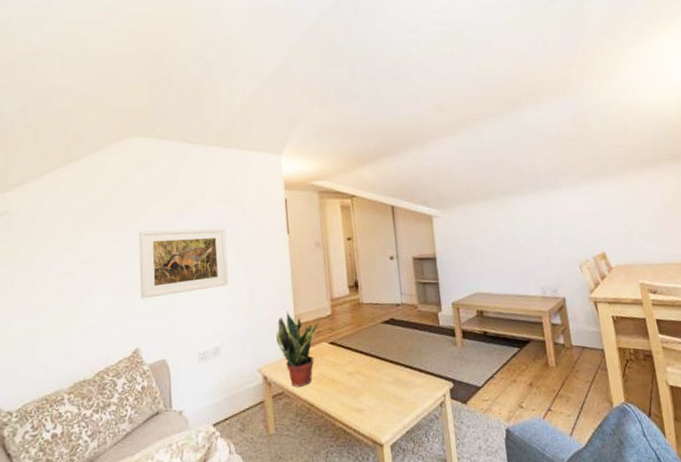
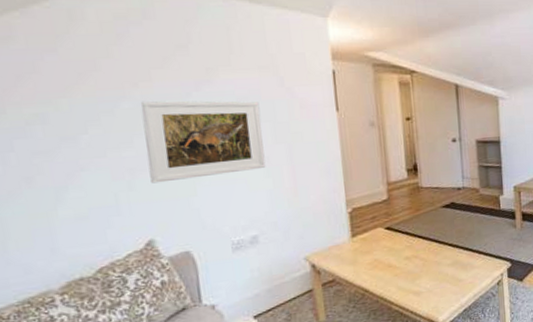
potted plant: present [276,311,320,387] -> none [325,195,374,274]

